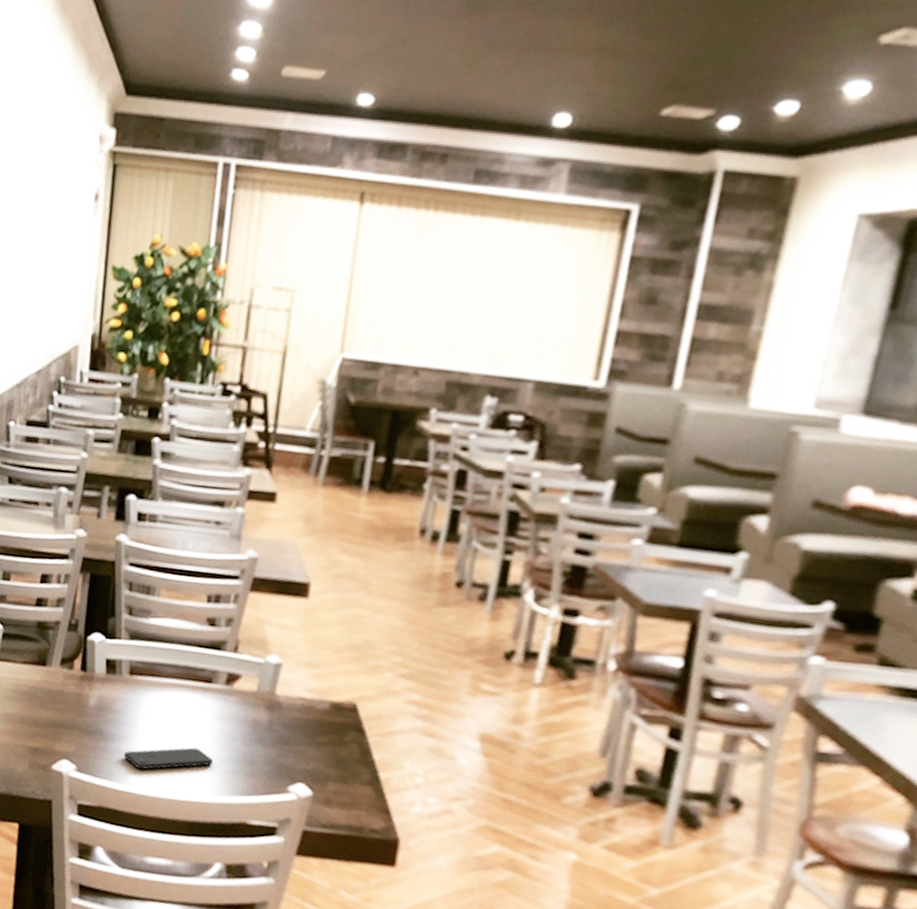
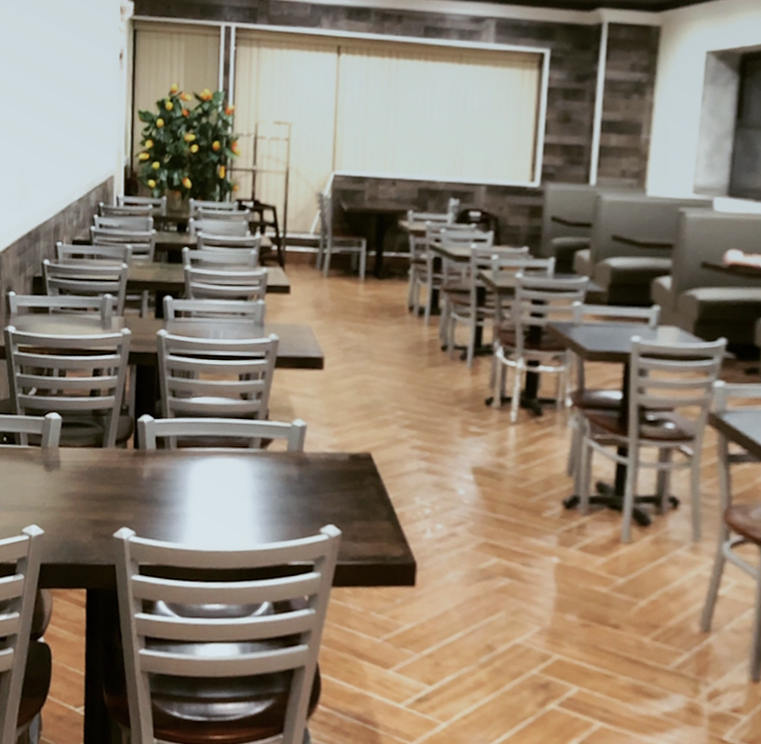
smartphone: present [123,747,214,770] -> none [176,504,255,529]

